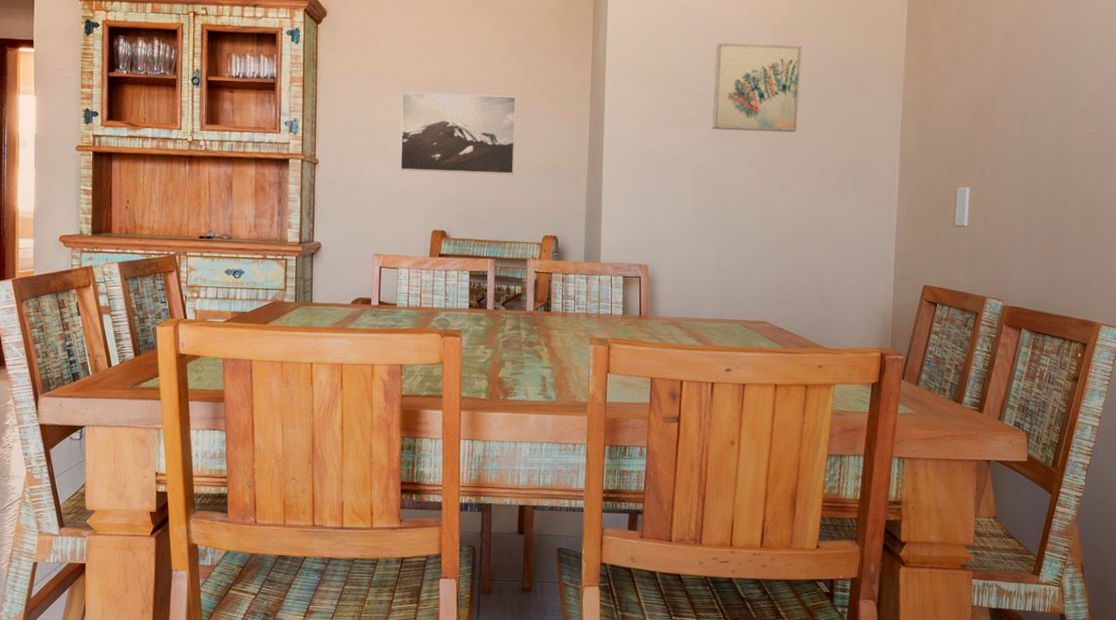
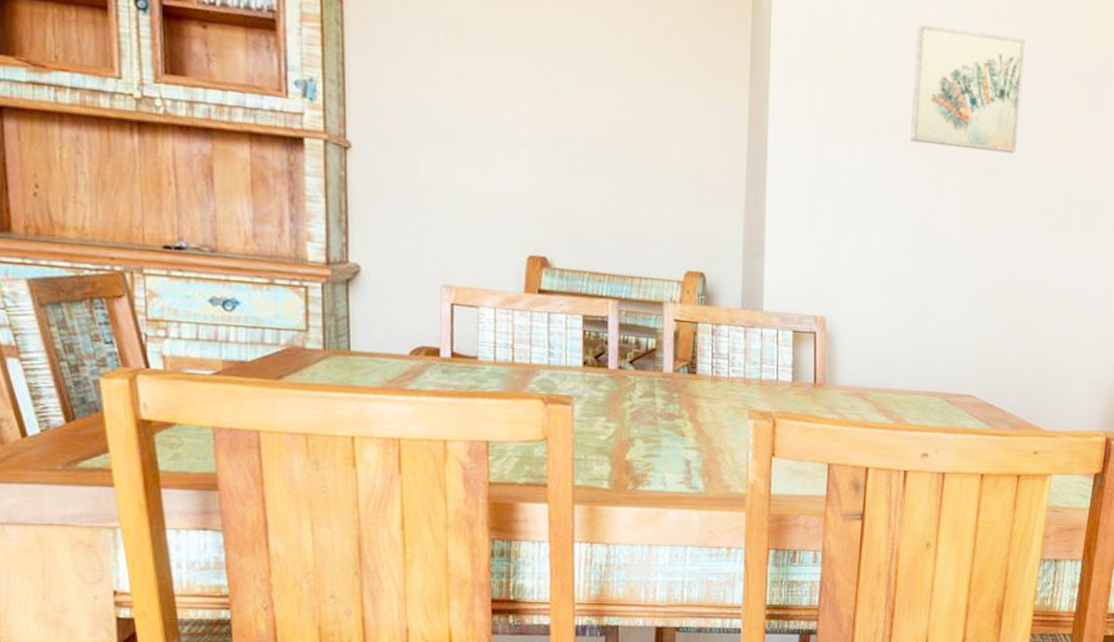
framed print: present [399,92,517,175] -> none [477,51,647,185]

